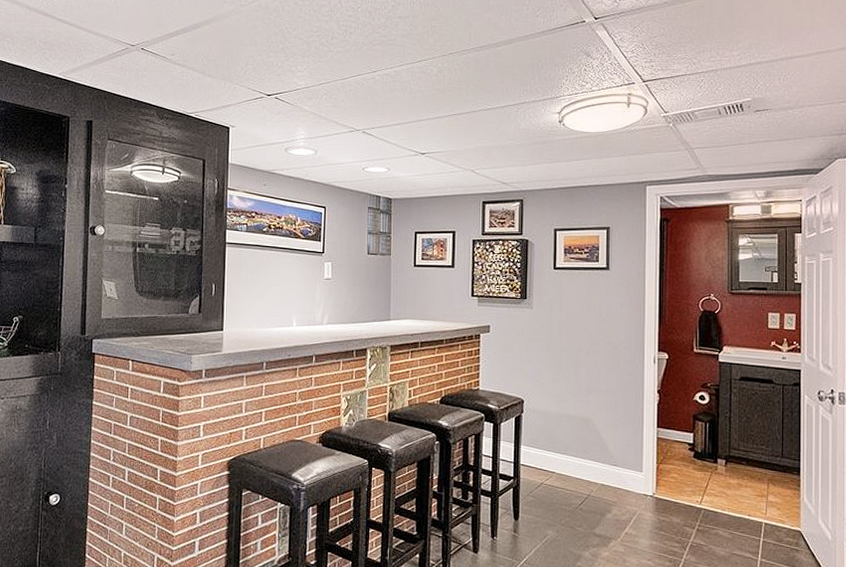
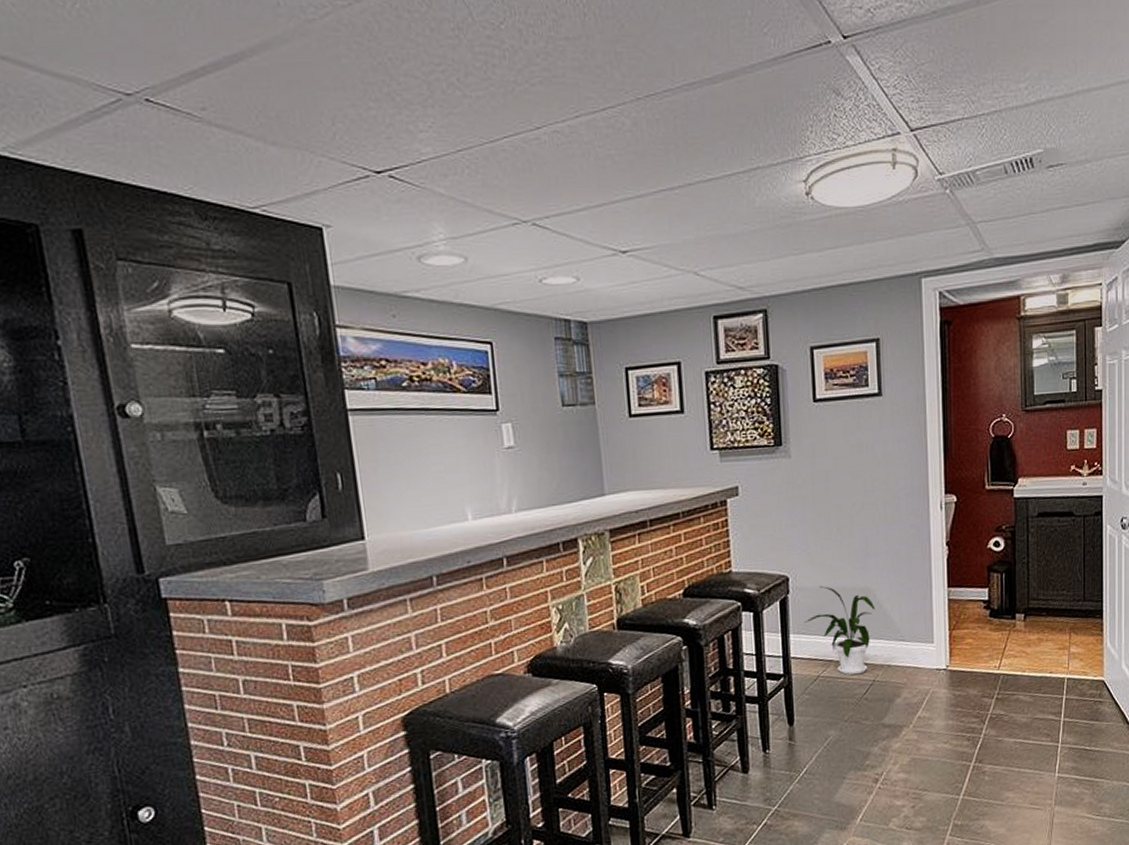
house plant: none [534,411,594,488] -> present [804,586,875,676]

